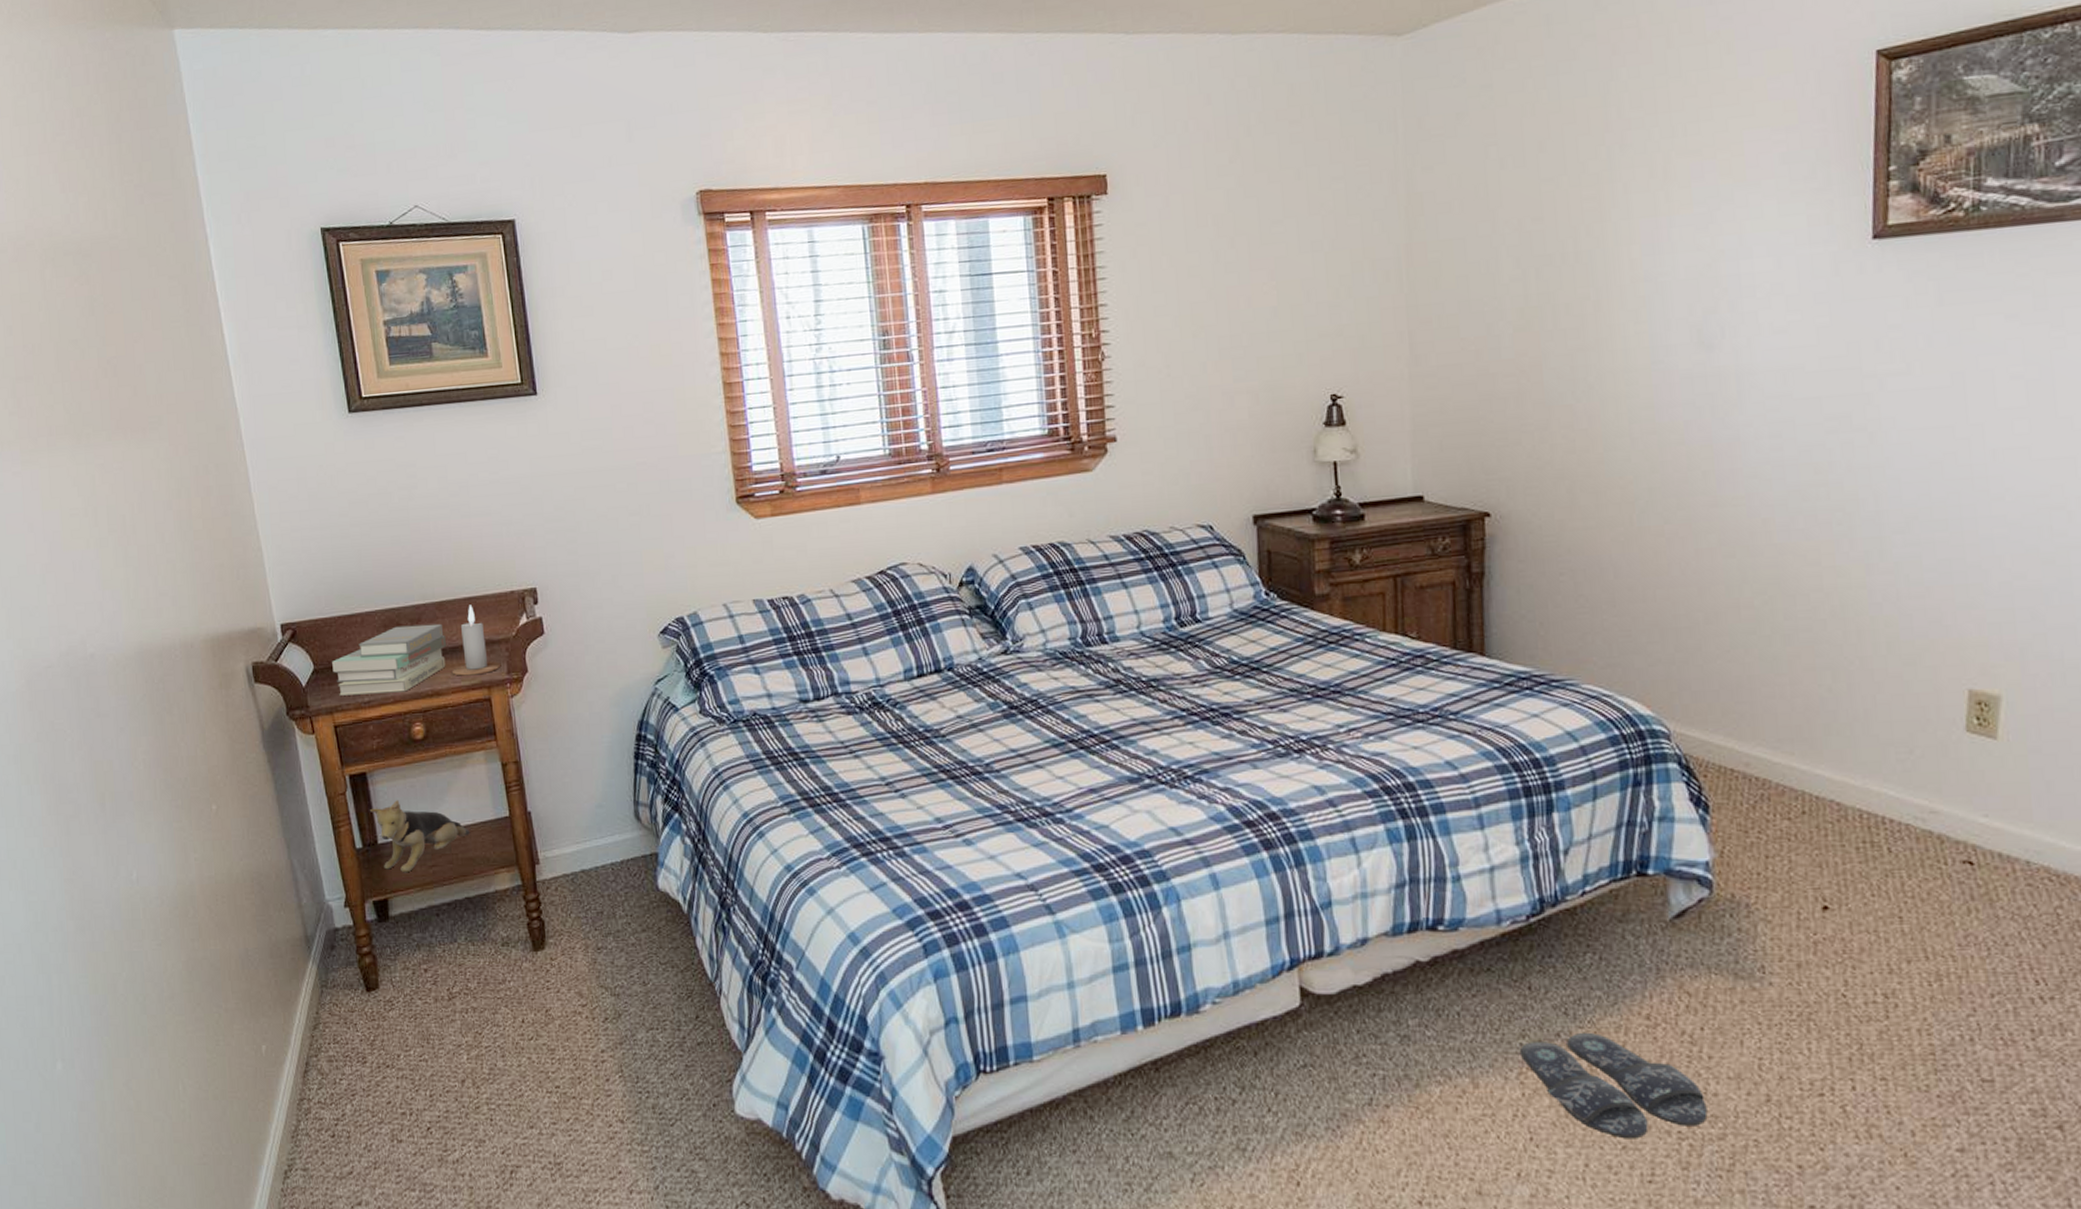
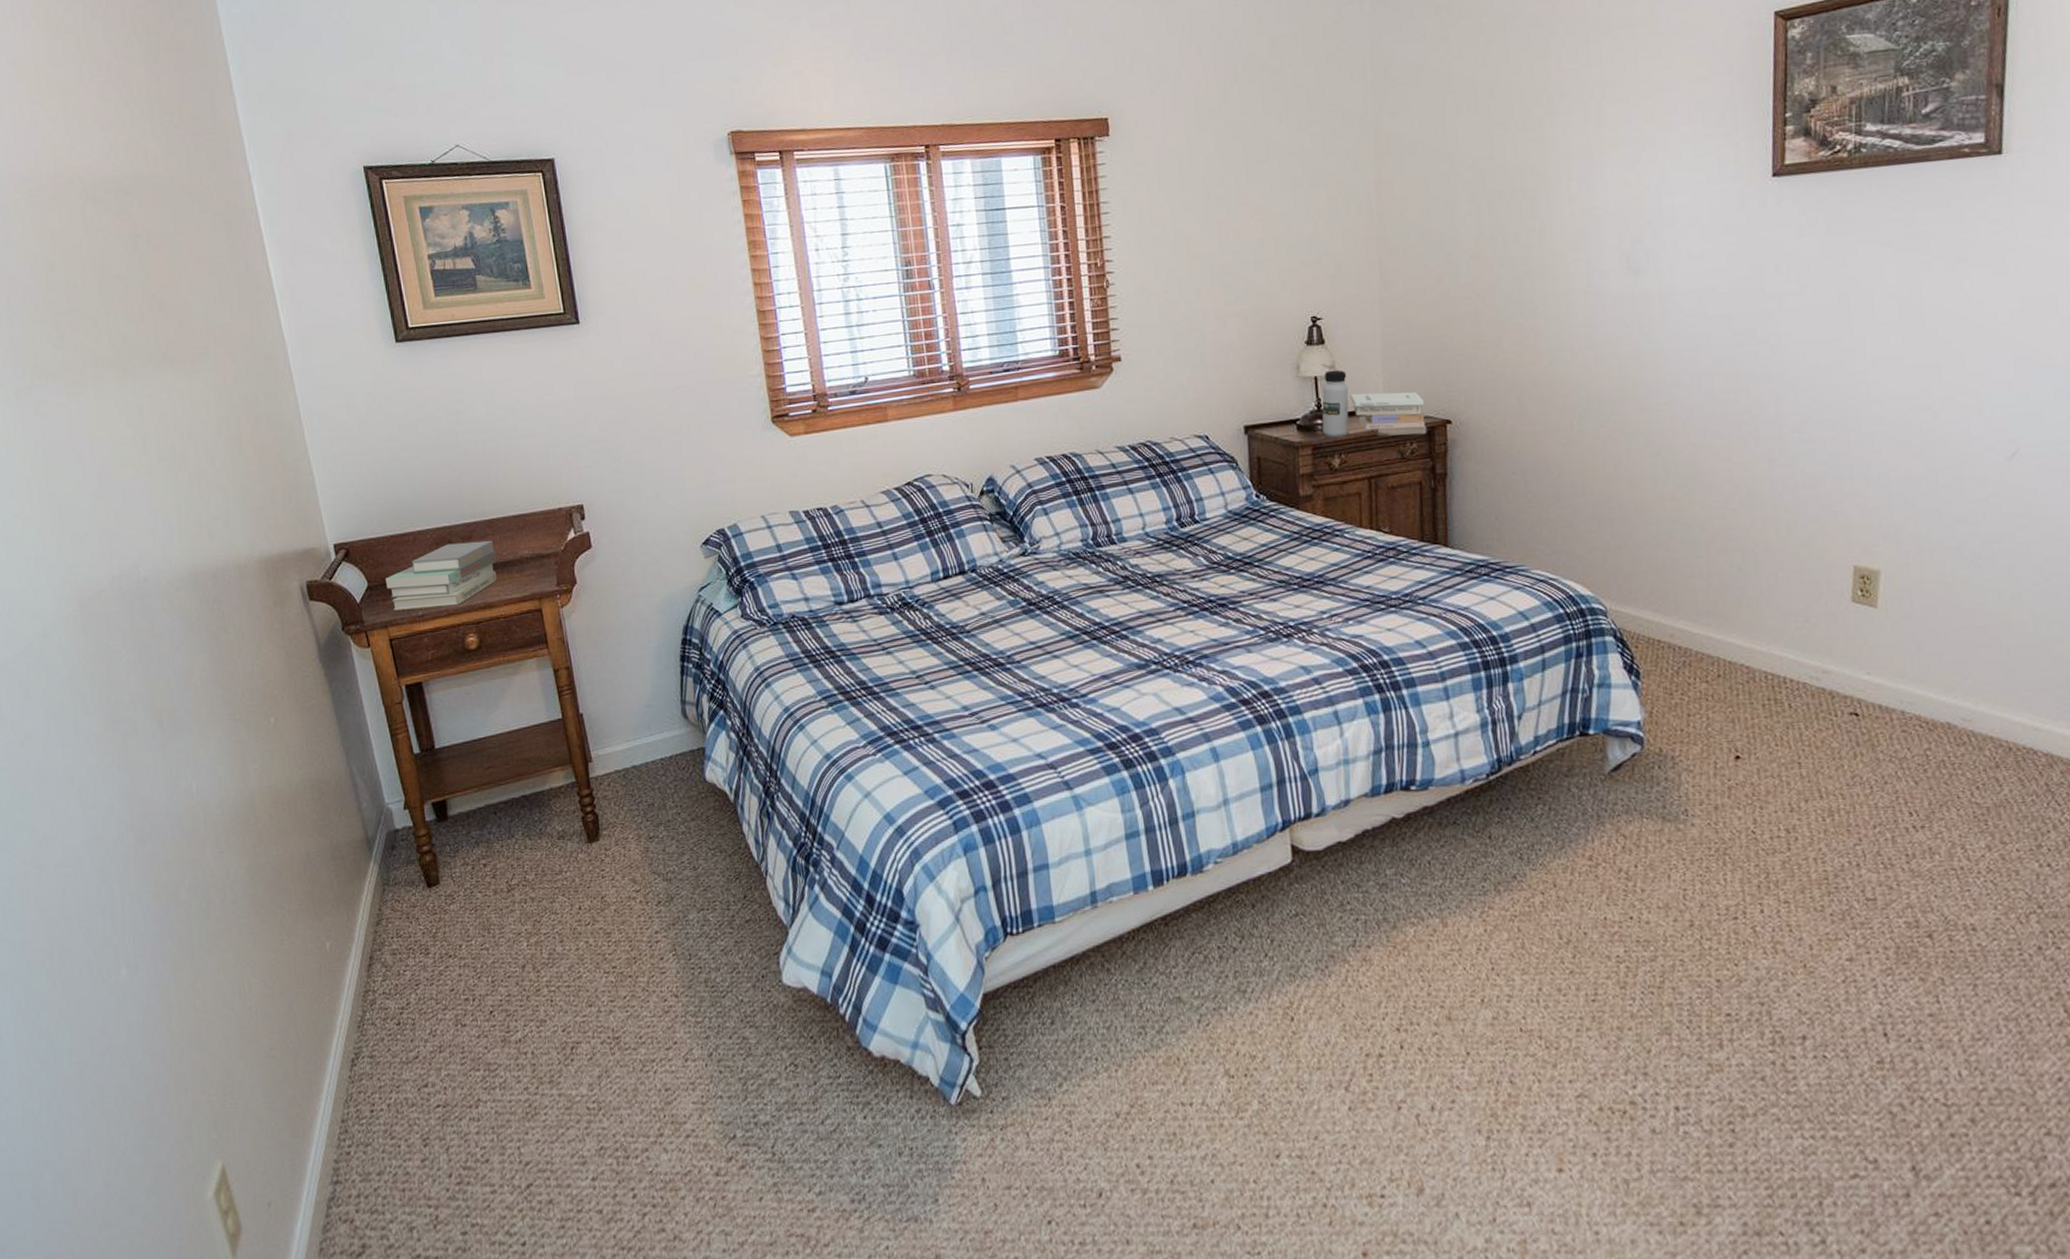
plush toy: present [369,800,470,873] -> none [426,707,524,775]
candle: present [453,604,502,676] -> none [504,522,551,589]
water bottle: none [1341,454,1373,532] -> present [1322,369,1349,439]
books: none [1374,480,1462,530] -> present [1350,391,1427,437]
slippers: present [1520,1032,1708,1138] -> none [1483,873,1641,964]

